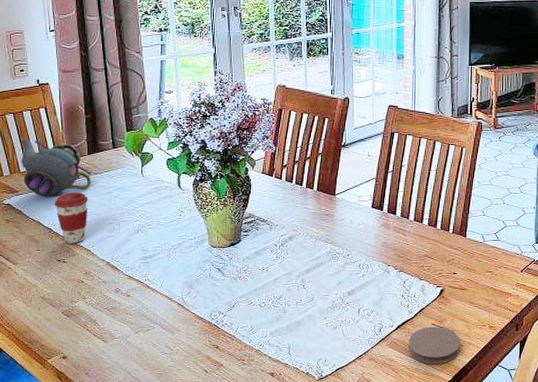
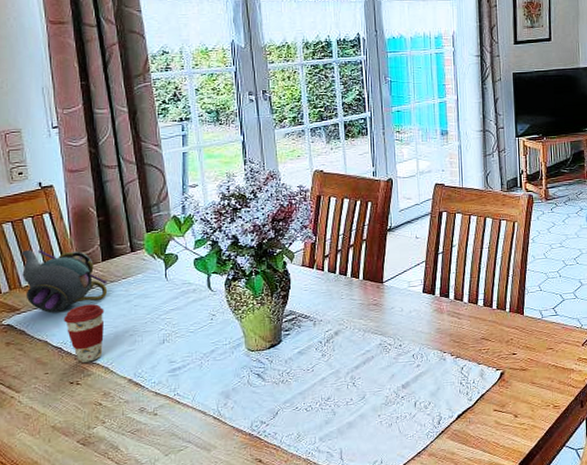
coaster: present [408,326,461,365] -> none [469,412,525,454]

